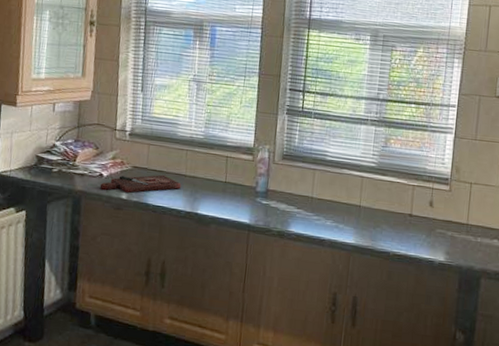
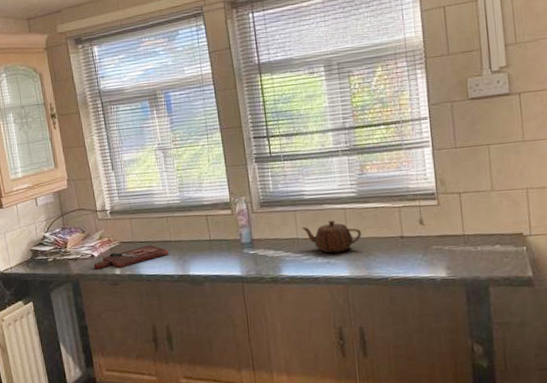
teapot: none [318,185,374,219] -> present [301,220,362,253]

